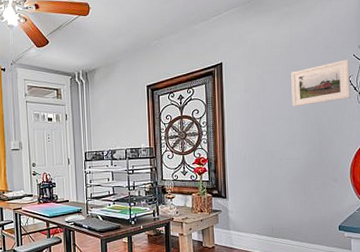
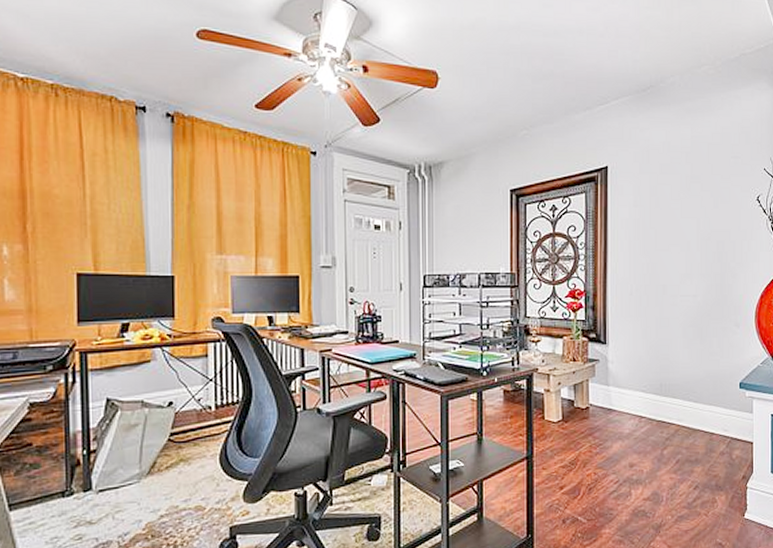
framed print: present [291,59,351,107] -> none [690,174,759,230]

